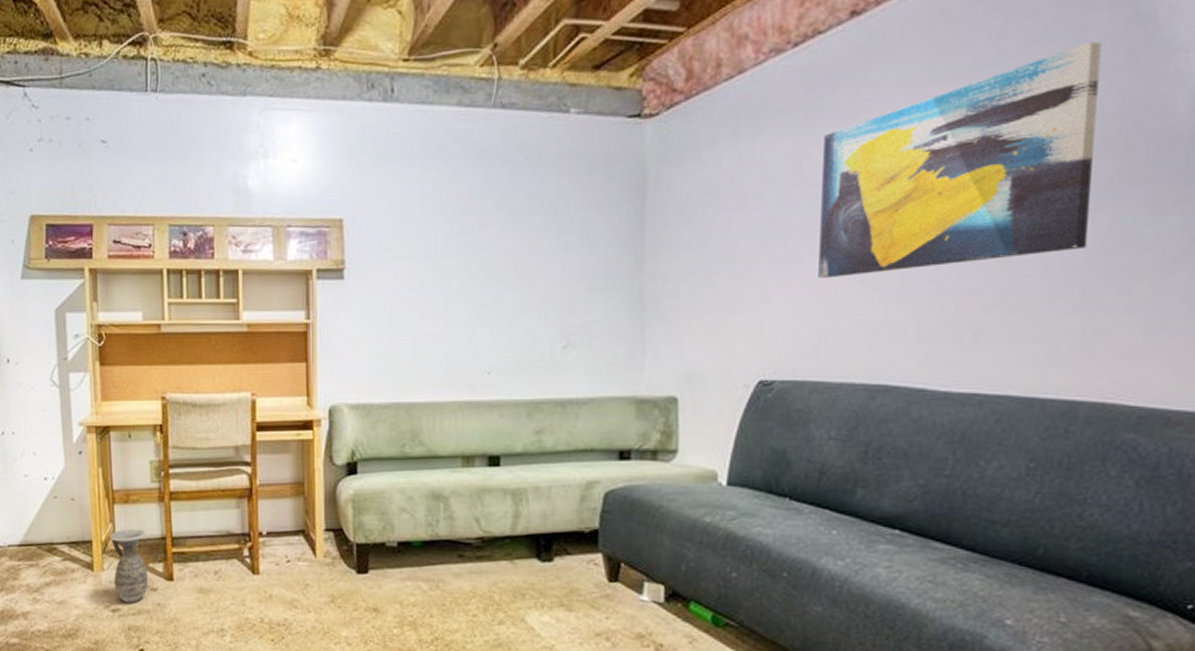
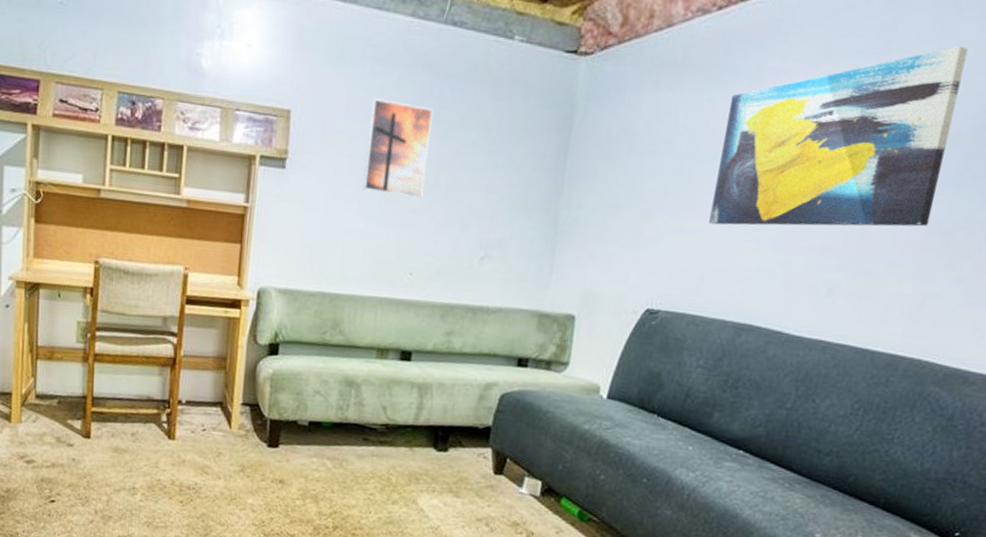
ceramic jug: present [109,529,149,603] -> none [29,384,70,456]
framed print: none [425,194,493,292] -> present [362,98,433,198]

